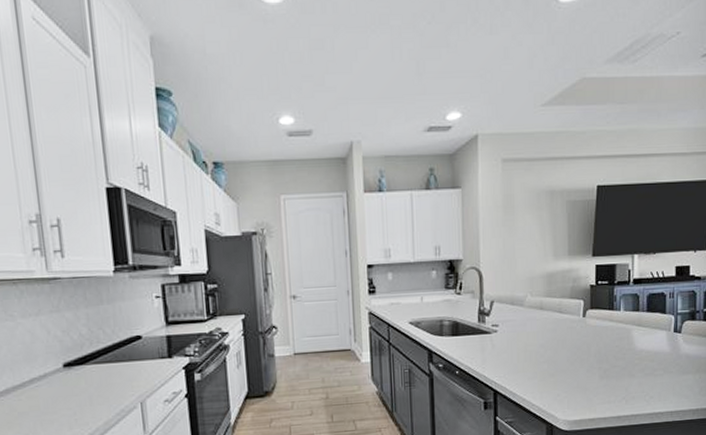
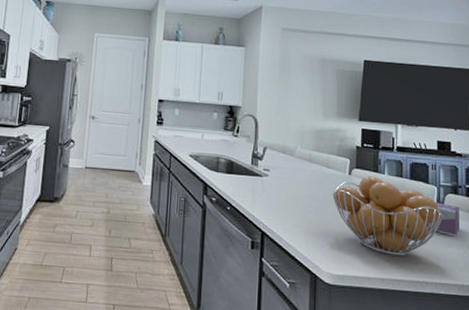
fruit basket: none [567,314,679,392] -> present [333,175,443,256]
tissue box: none [605,331,697,364] -> present [369,200,460,237]

